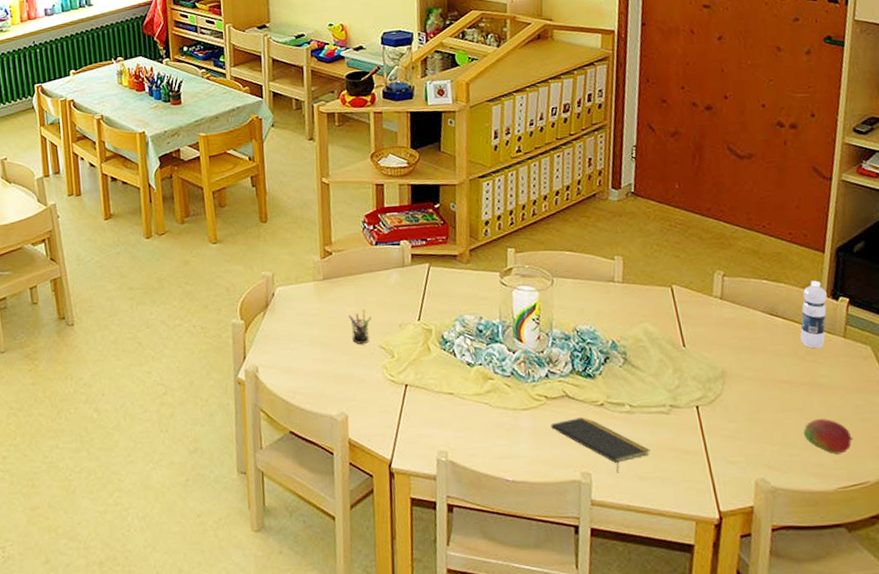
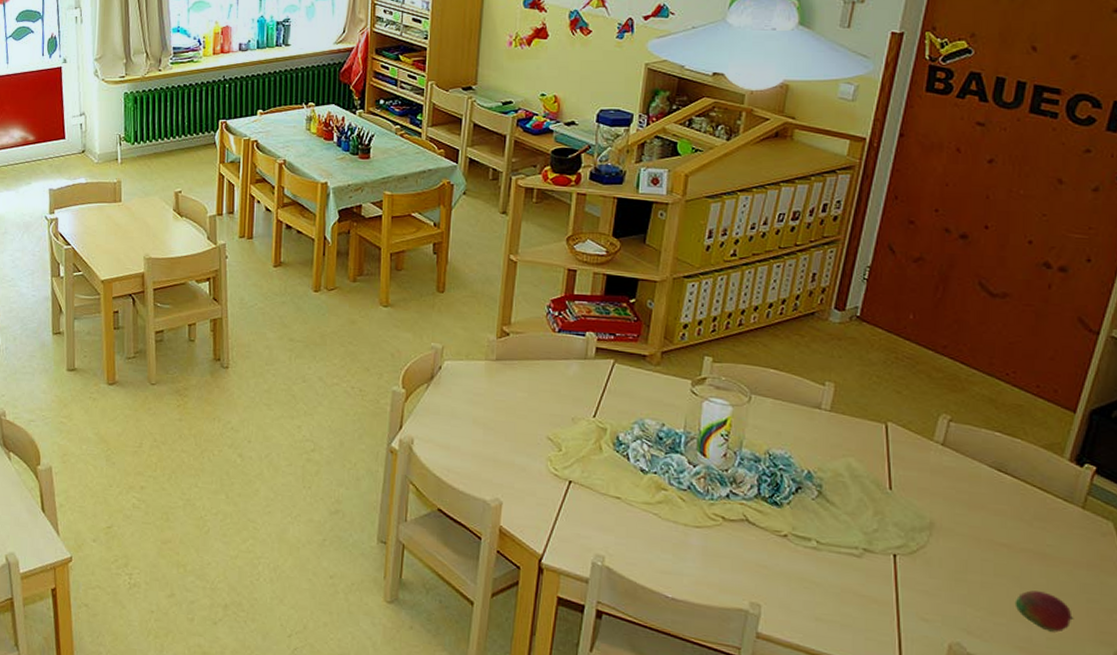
pen holder: present [348,309,372,344] -> none [518,397,543,432]
notepad: present [551,417,650,473] -> none [724,545,833,610]
water bottle: present [800,280,827,349] -> none [1030,441,1070,516]

